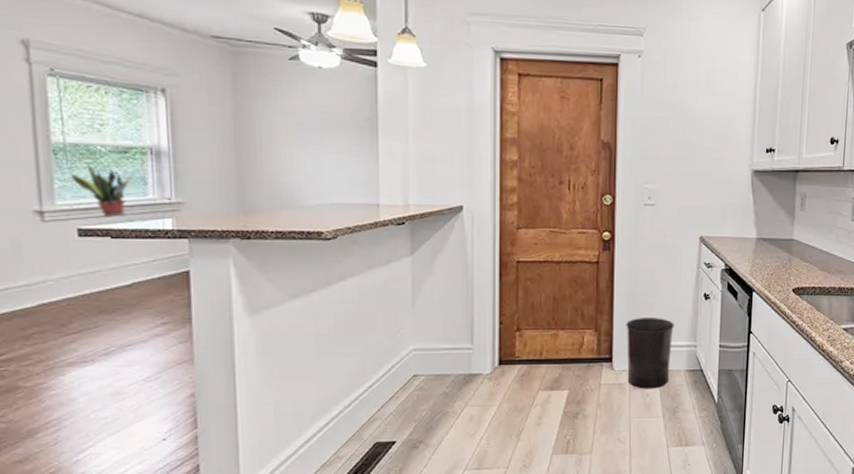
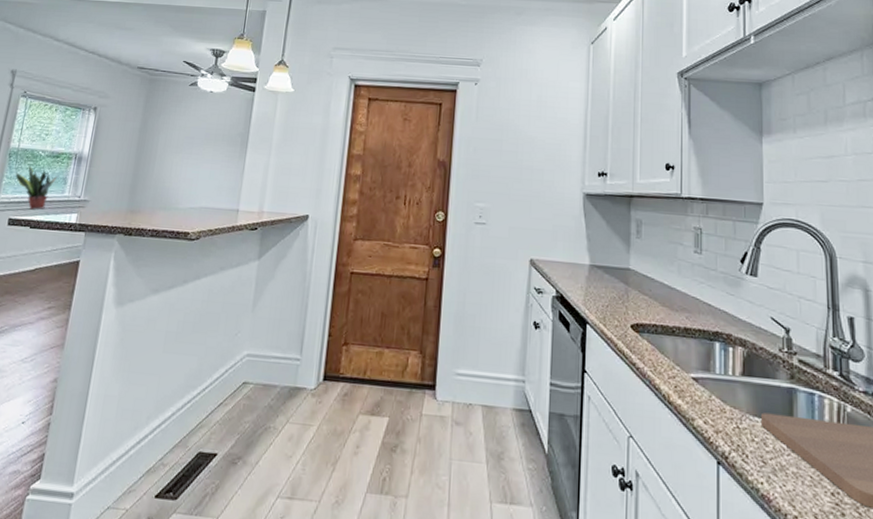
waste bin: present [626,318,674,389] -> none [450,342,502,427]

